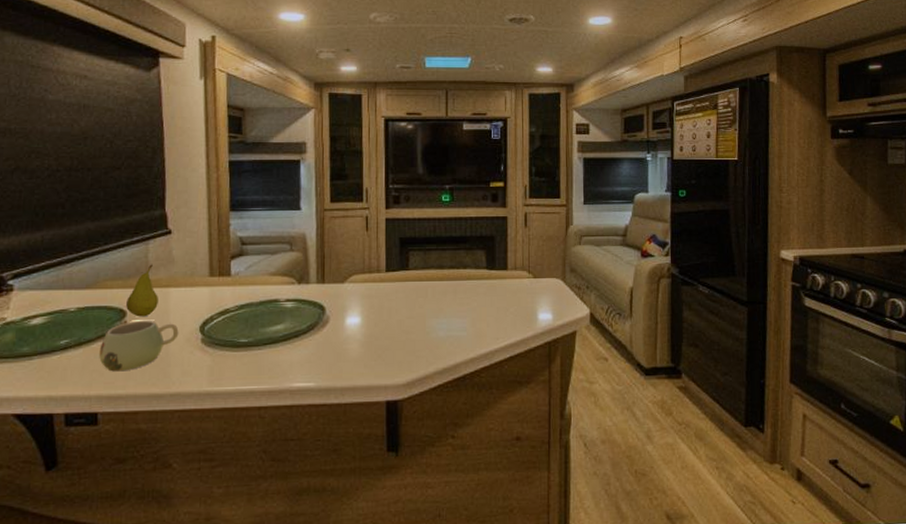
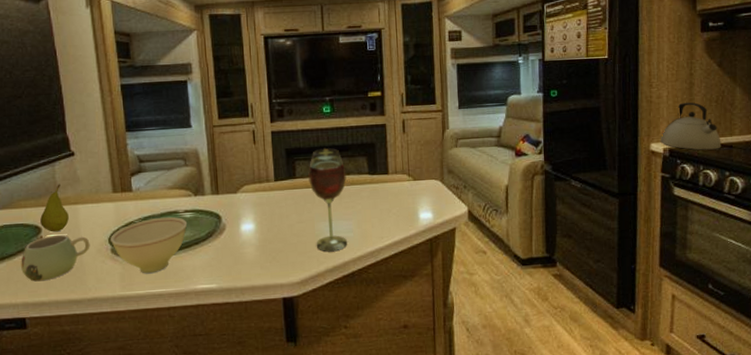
bowl: none [202,305,288,368] -> present [111,216,188,274]
wineglass: none [422,239,463,351] -> present [308,148,347,251]
kettle: none [790,209,853,260] -> present [660,102,722,150]

